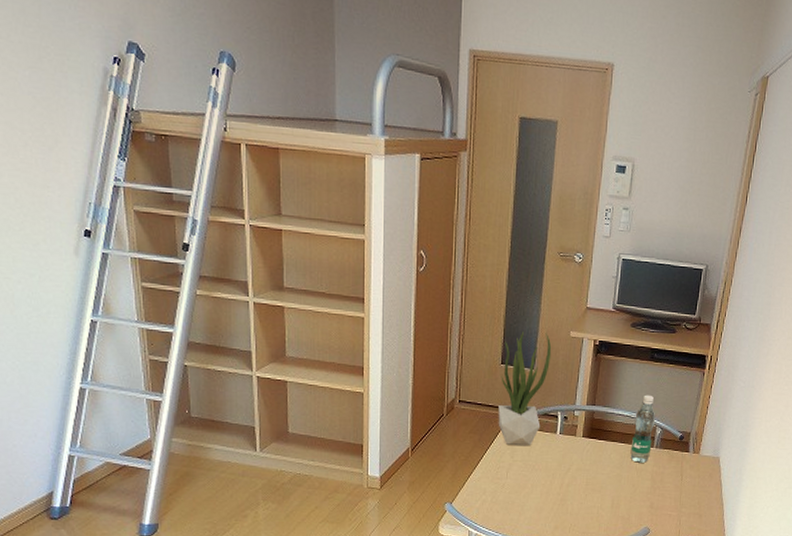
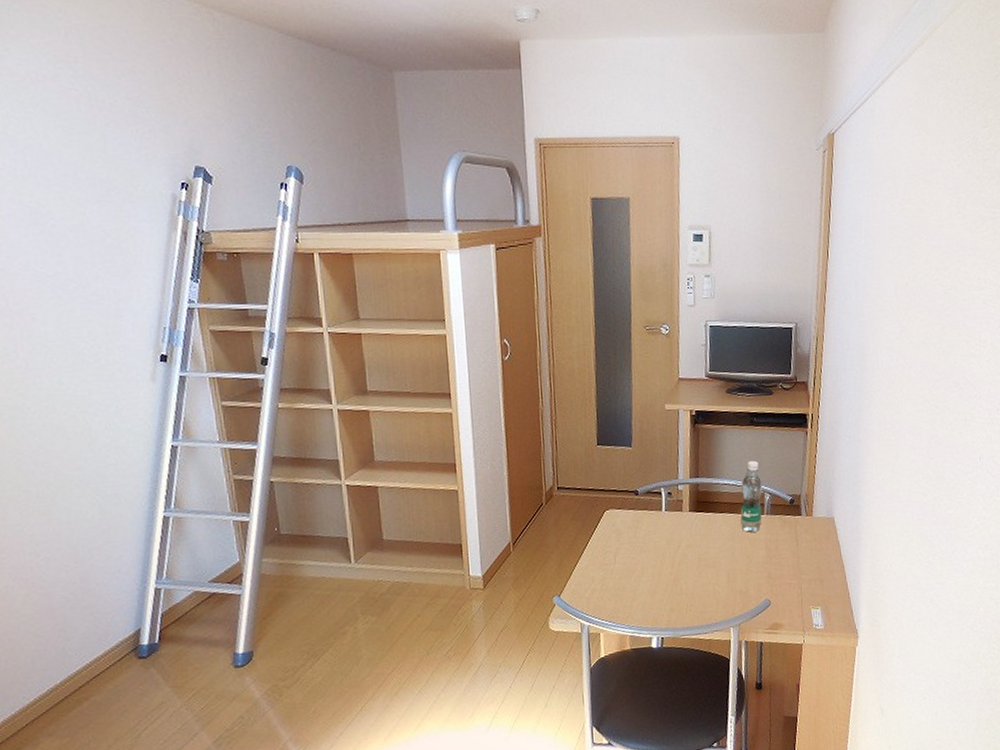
potted plant: present [498,330,552,446] -> none [598,409,648,528]

